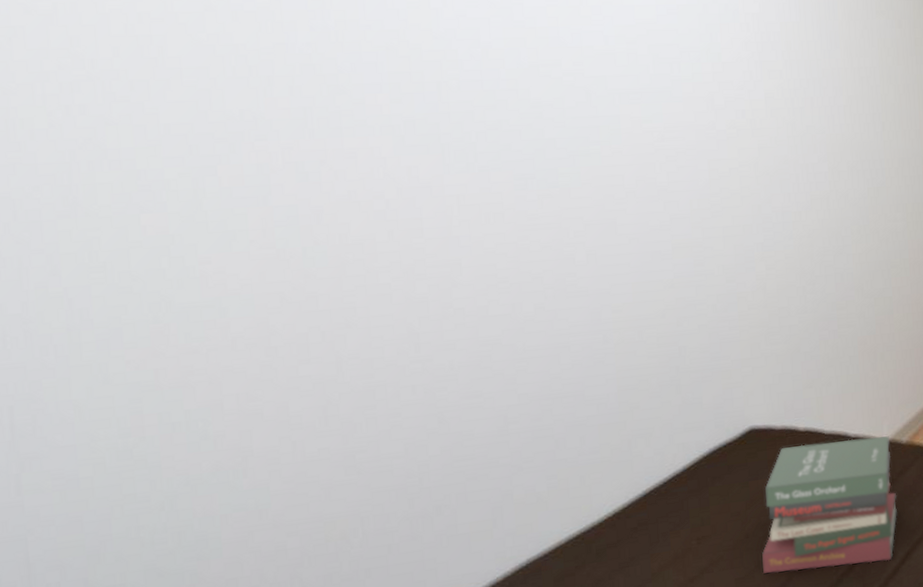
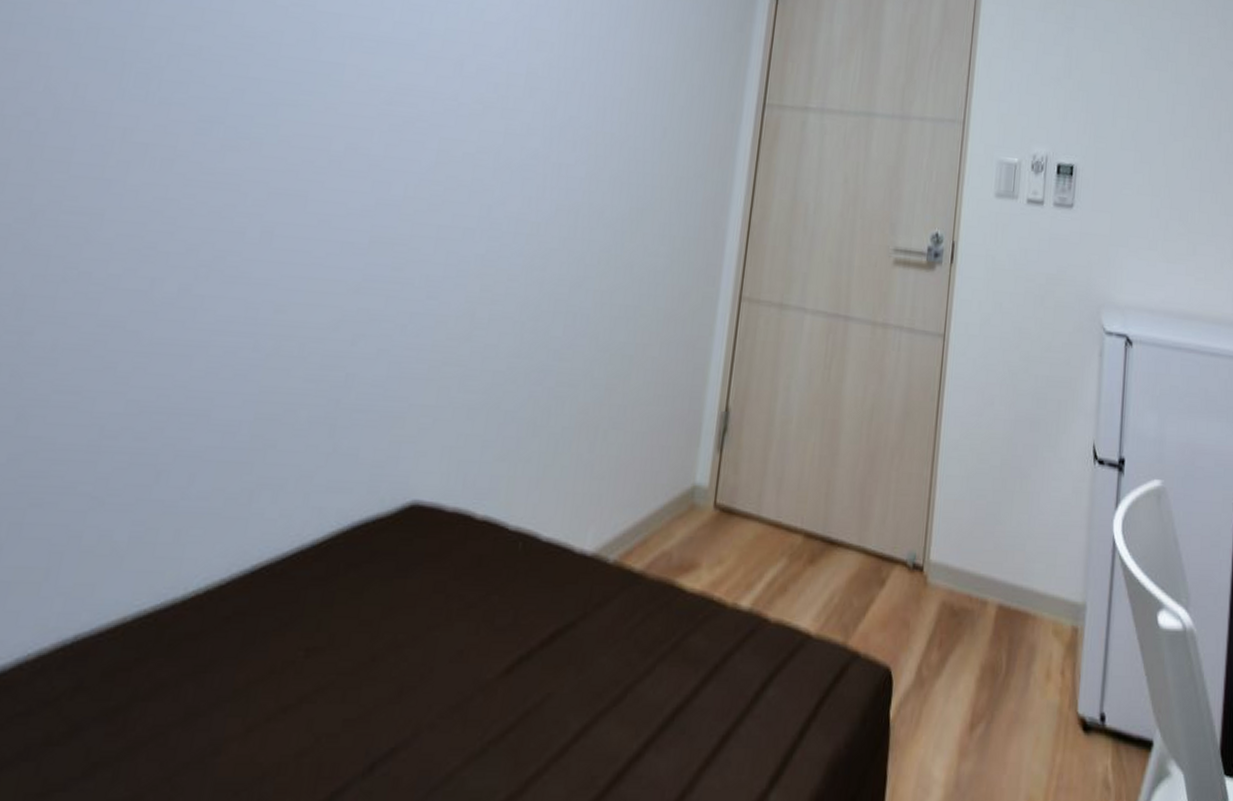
books: present [762,436,897,574] -> none [381,539,593,734]

